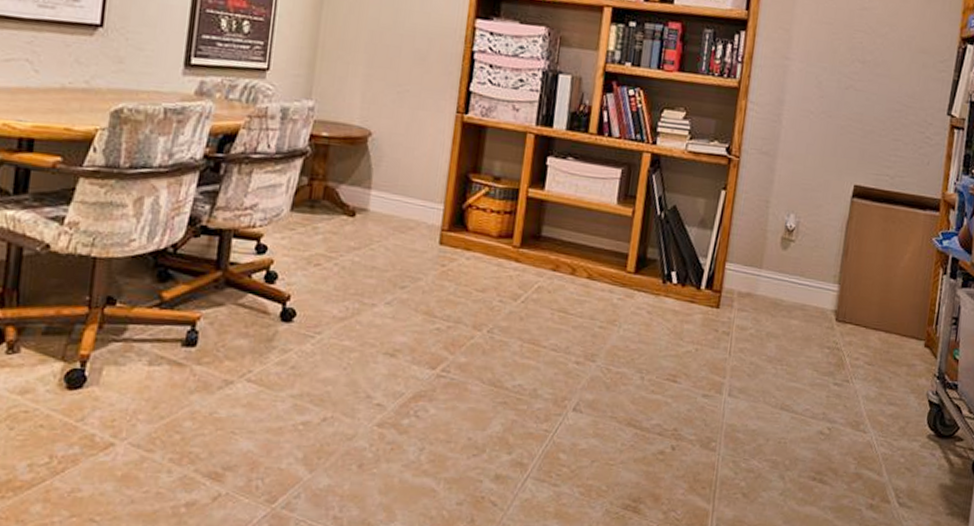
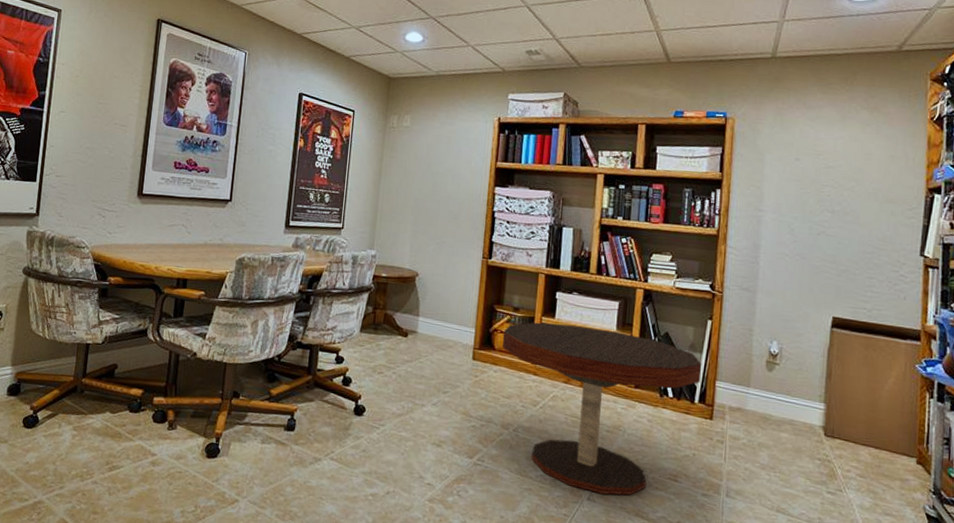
coffee table: none [477,195,712,403] -> present [501,322,702,496]

